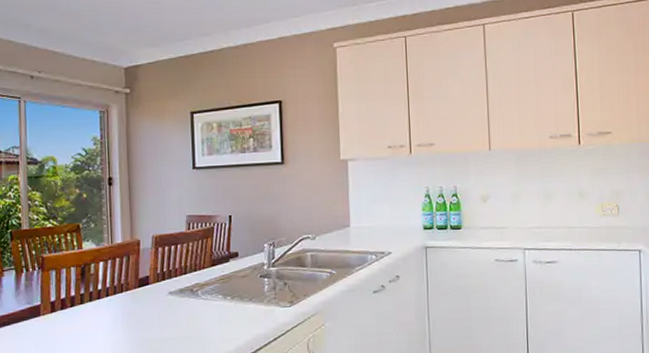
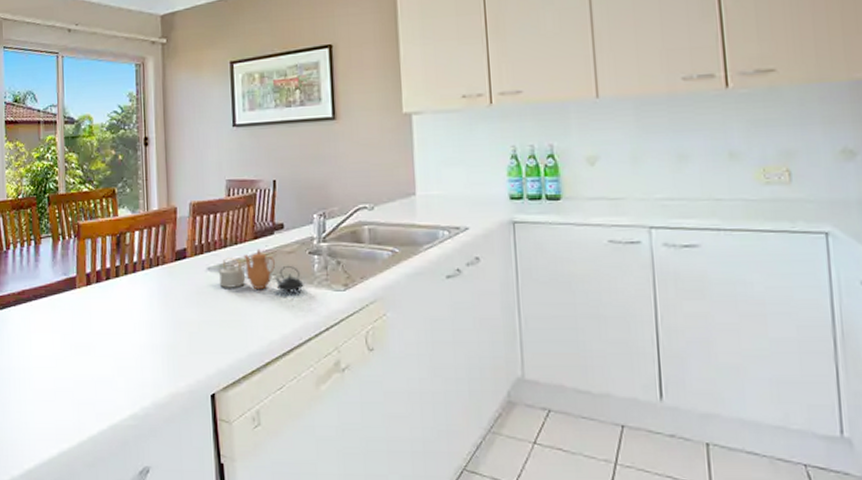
teapot: none [179,274,256,311] -> present [218,248,304,293]

